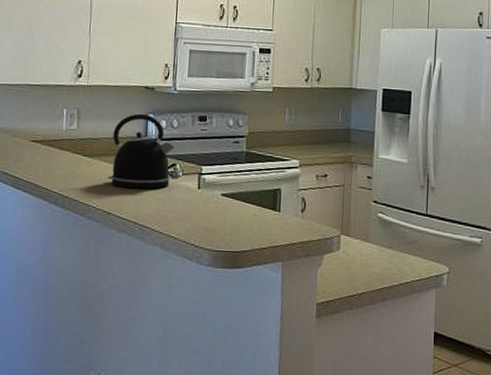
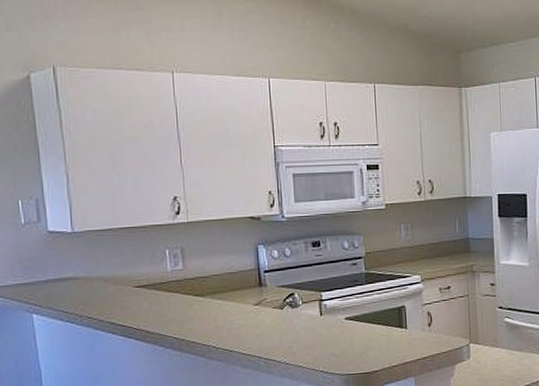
kettle: present [107,113,175,189] -> none [223,245,291,324]

